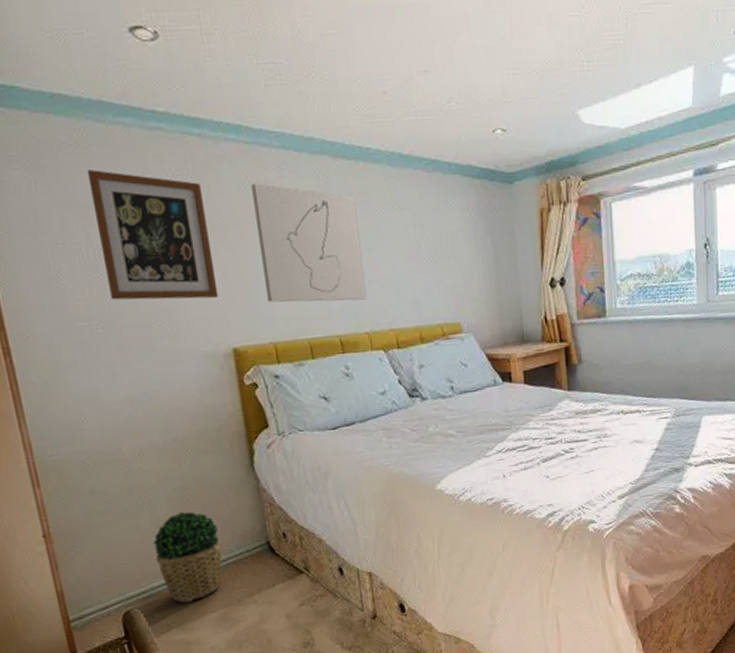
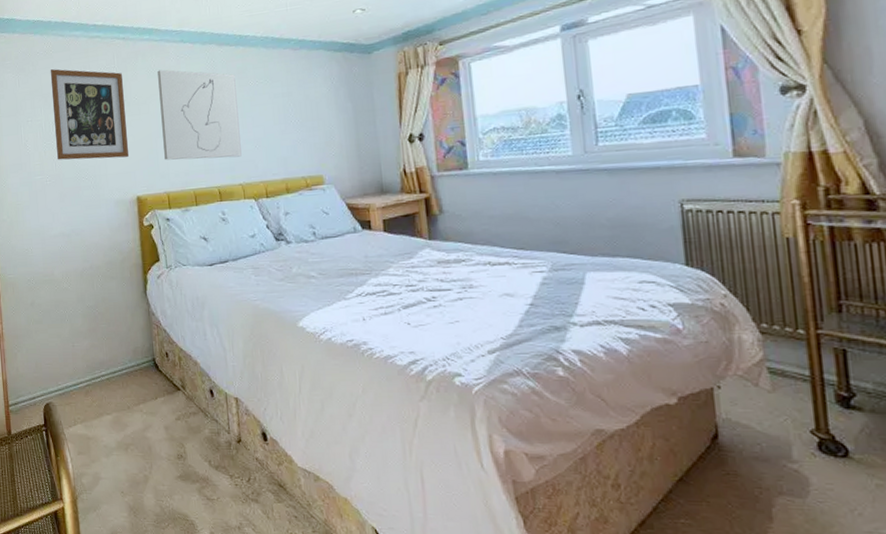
potted plant: present [152,511,222,603] -> none [69,326,119,403]

